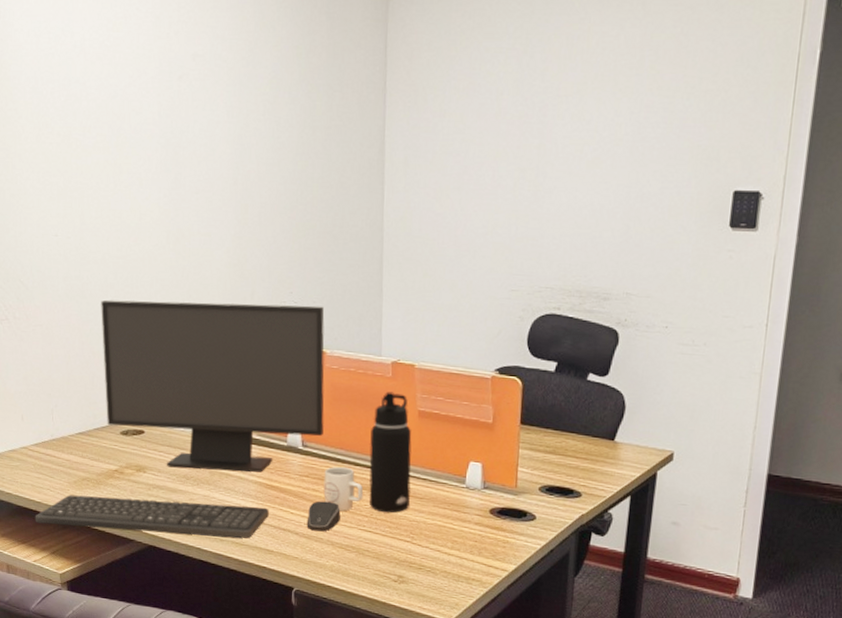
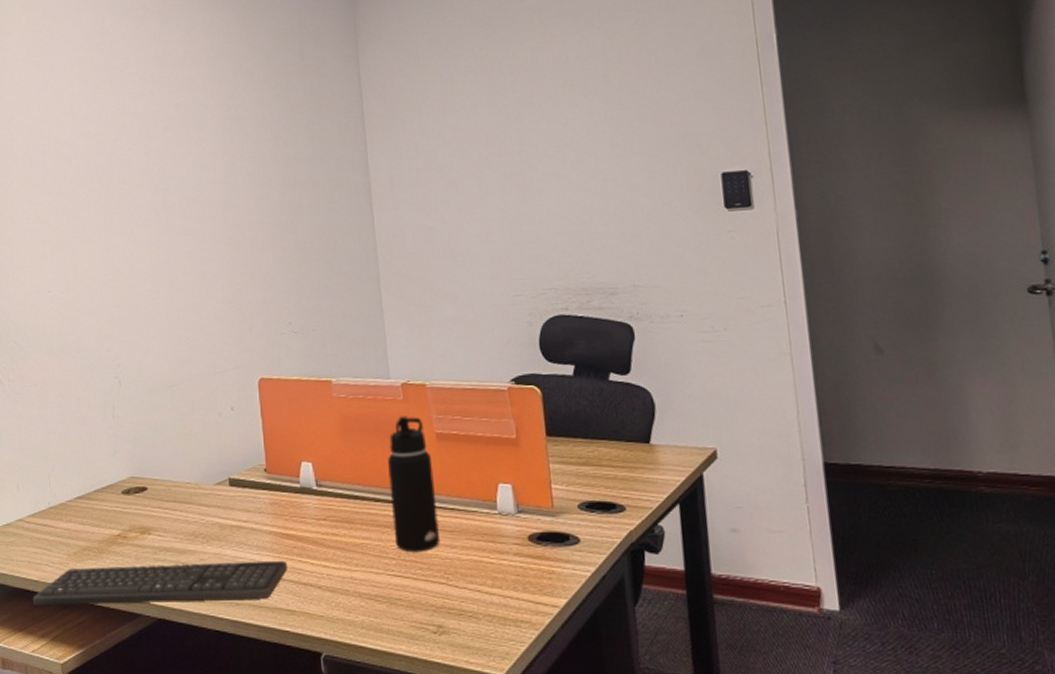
computer monitor: present [101,299,325,472] -> none [97,333,338,525]
computer mouse: present [306,501,341,532] -> none [329,546,366,582]
mug: present [323,466,364,512] -> none [343,504,388,556]

